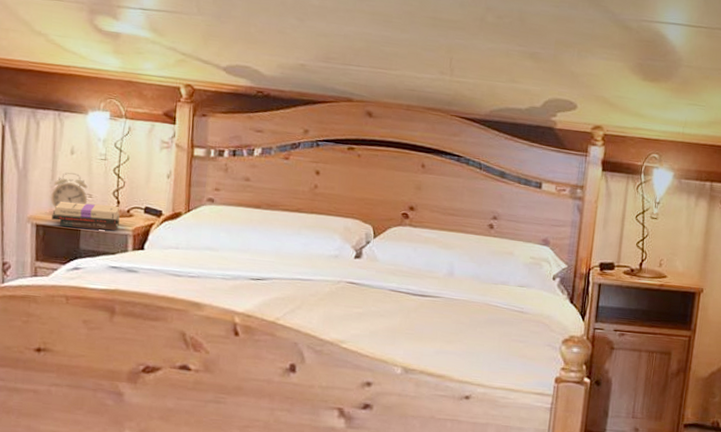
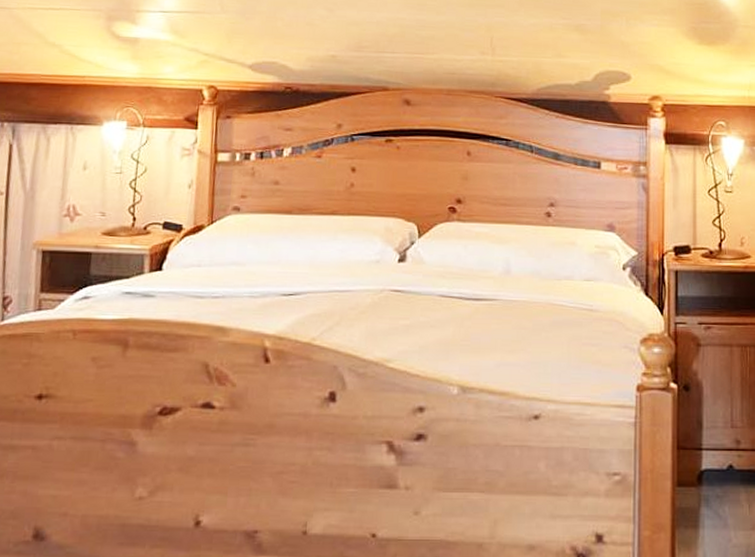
alarm clock: present [51,172,88,208] -> none [60,189,101,231]
books: present [52,201,120,231] -> none [60,222,136,252]

